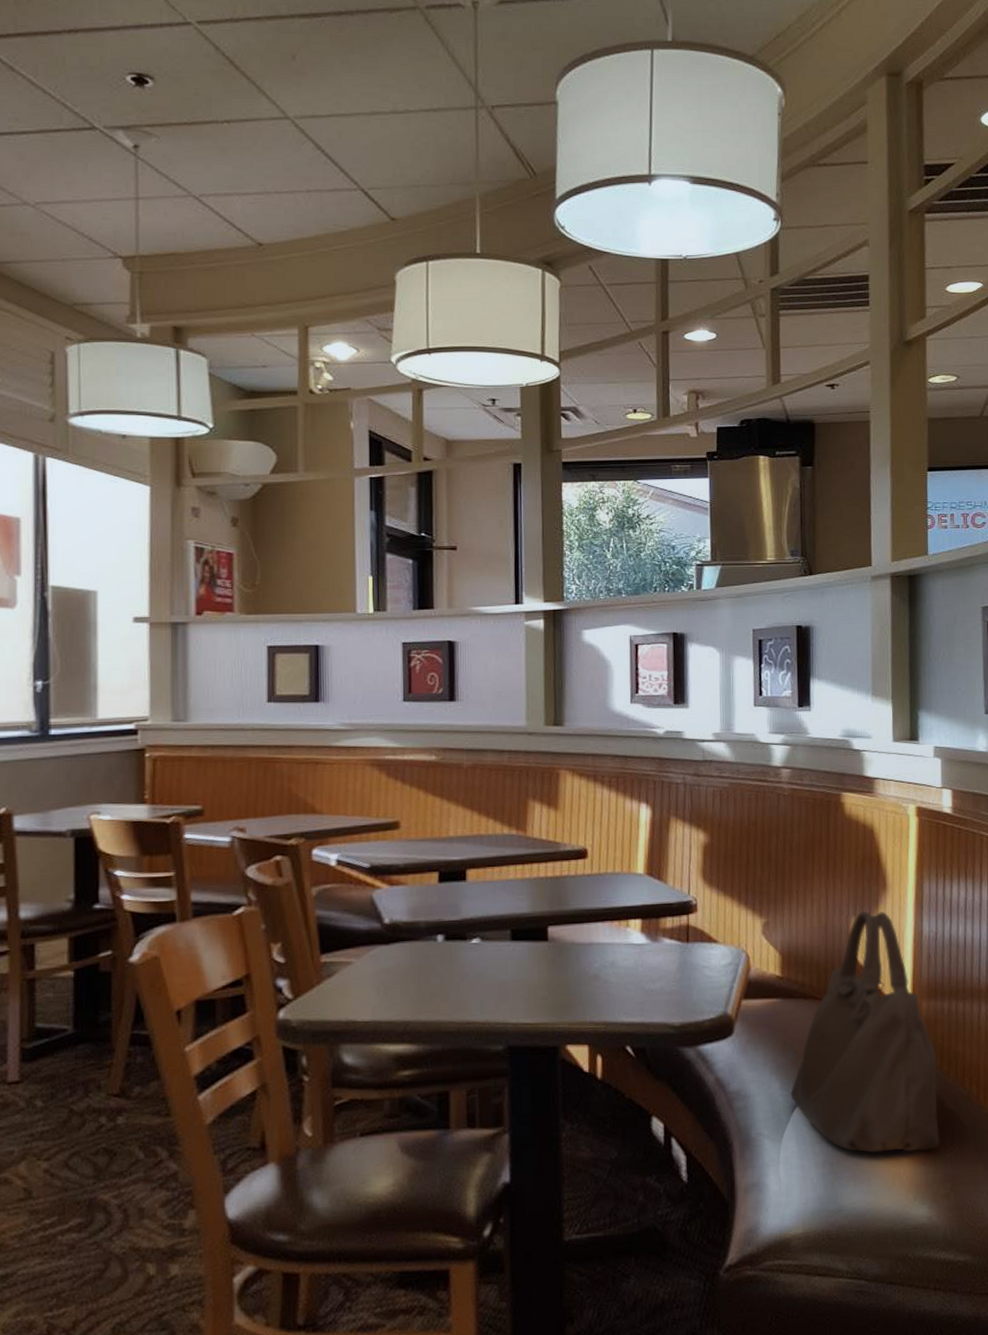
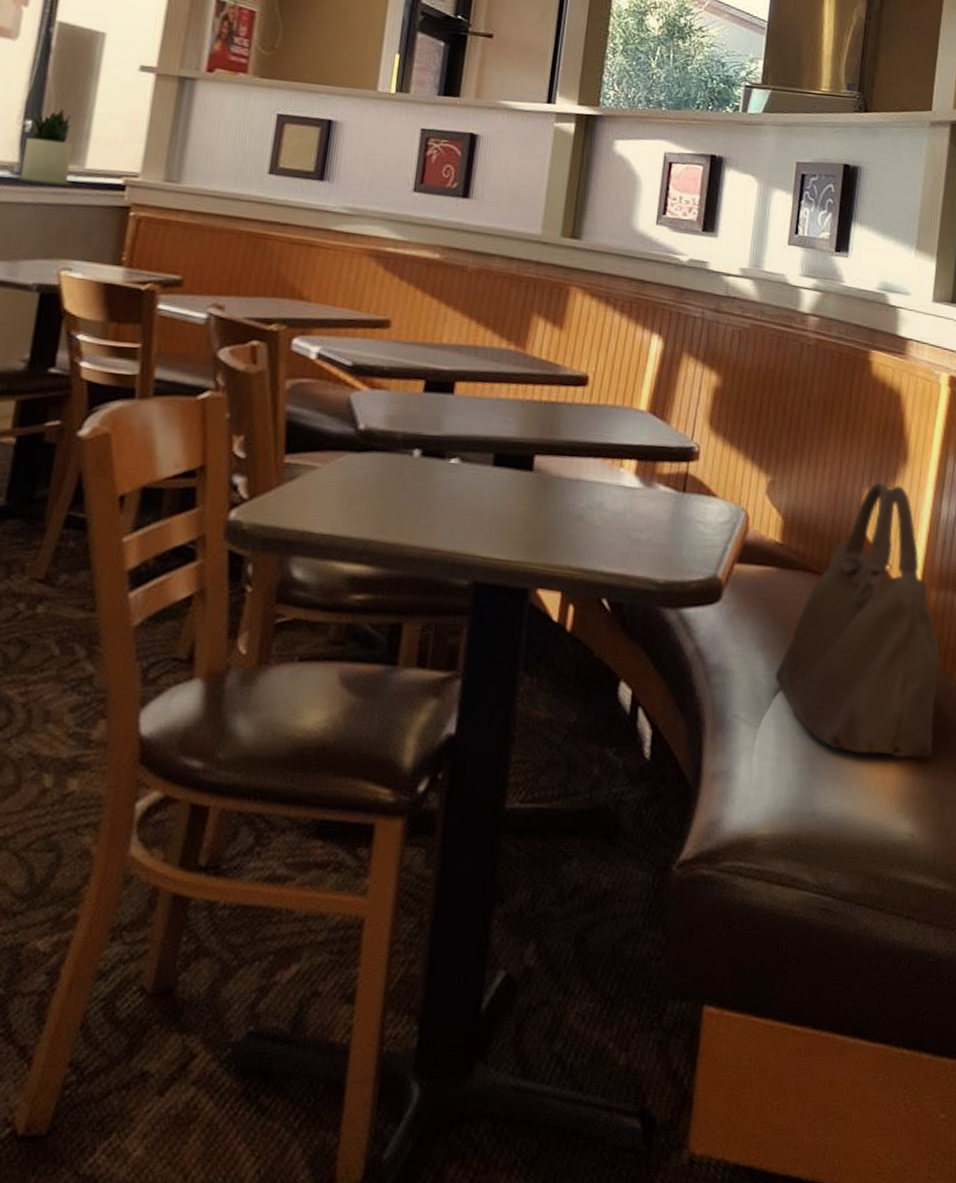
planter: none [34,666,88,739] -> present [15,106,74,187]

